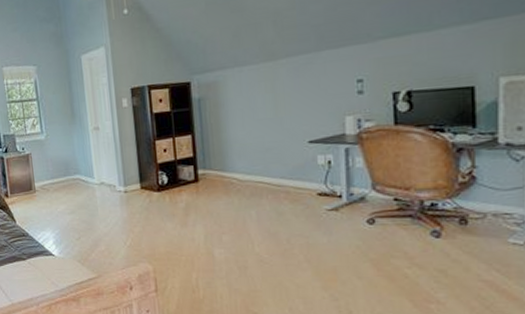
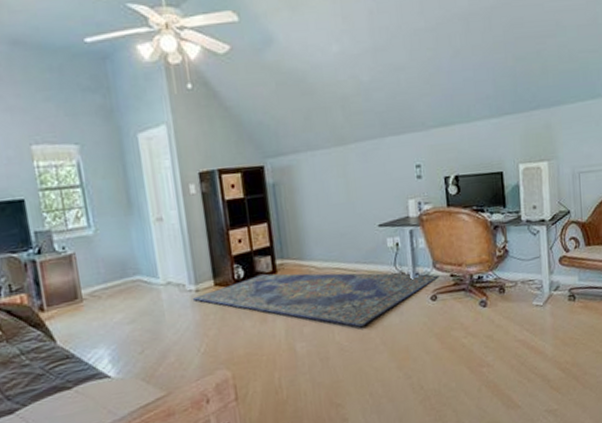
rug: none [121,181,379,242] -> present [192,272,439,328]

